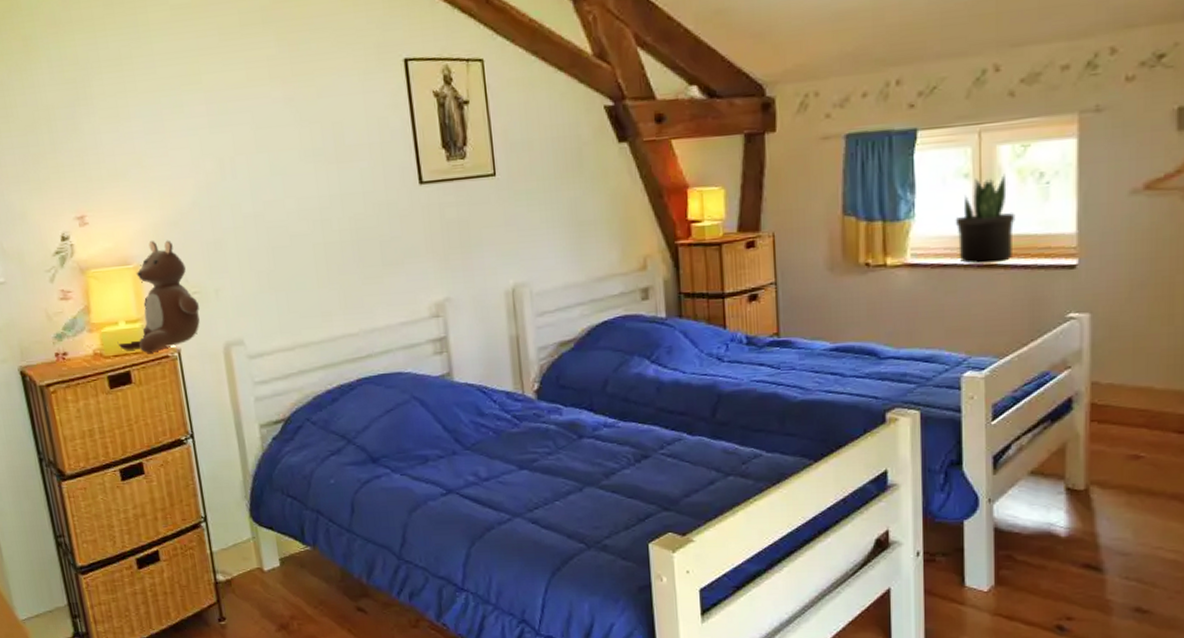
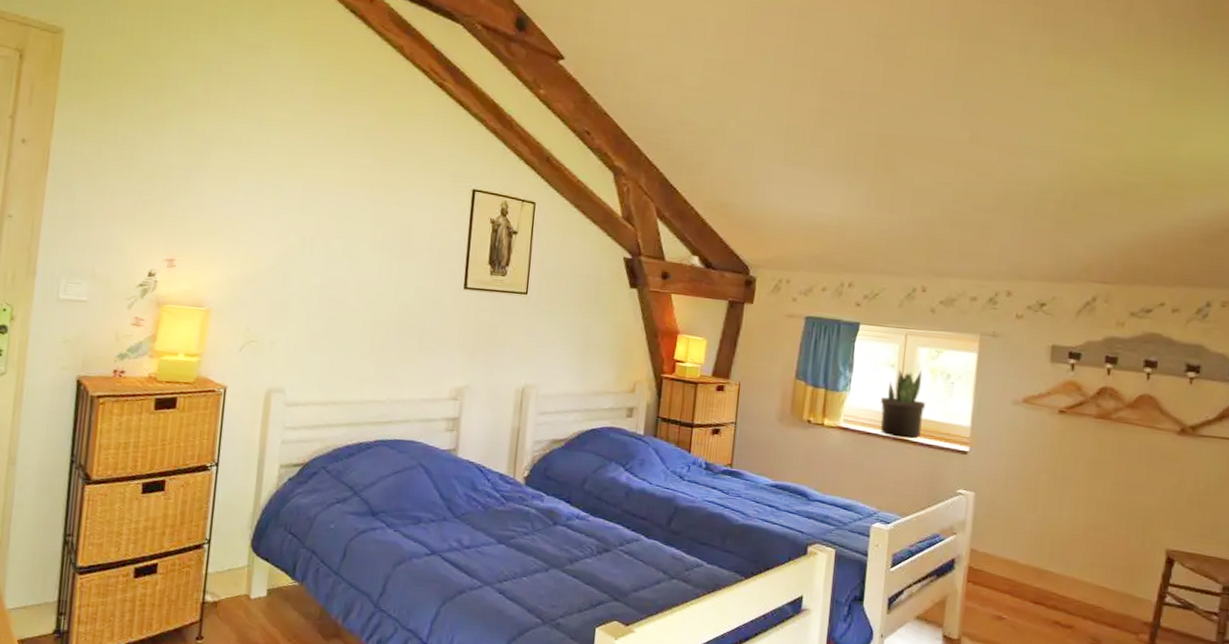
teddy bear: present [117,240,200,353] -> none [172,291,254,385]

